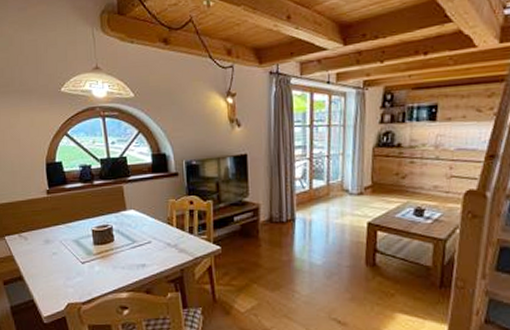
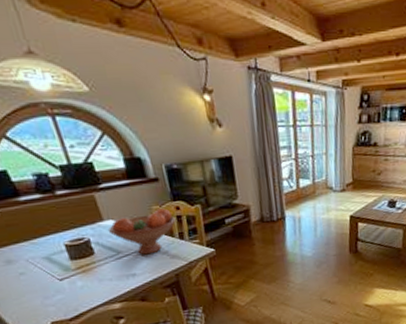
fruit bowl: none [128,202,188,246] -> present [108,208,176,255]

